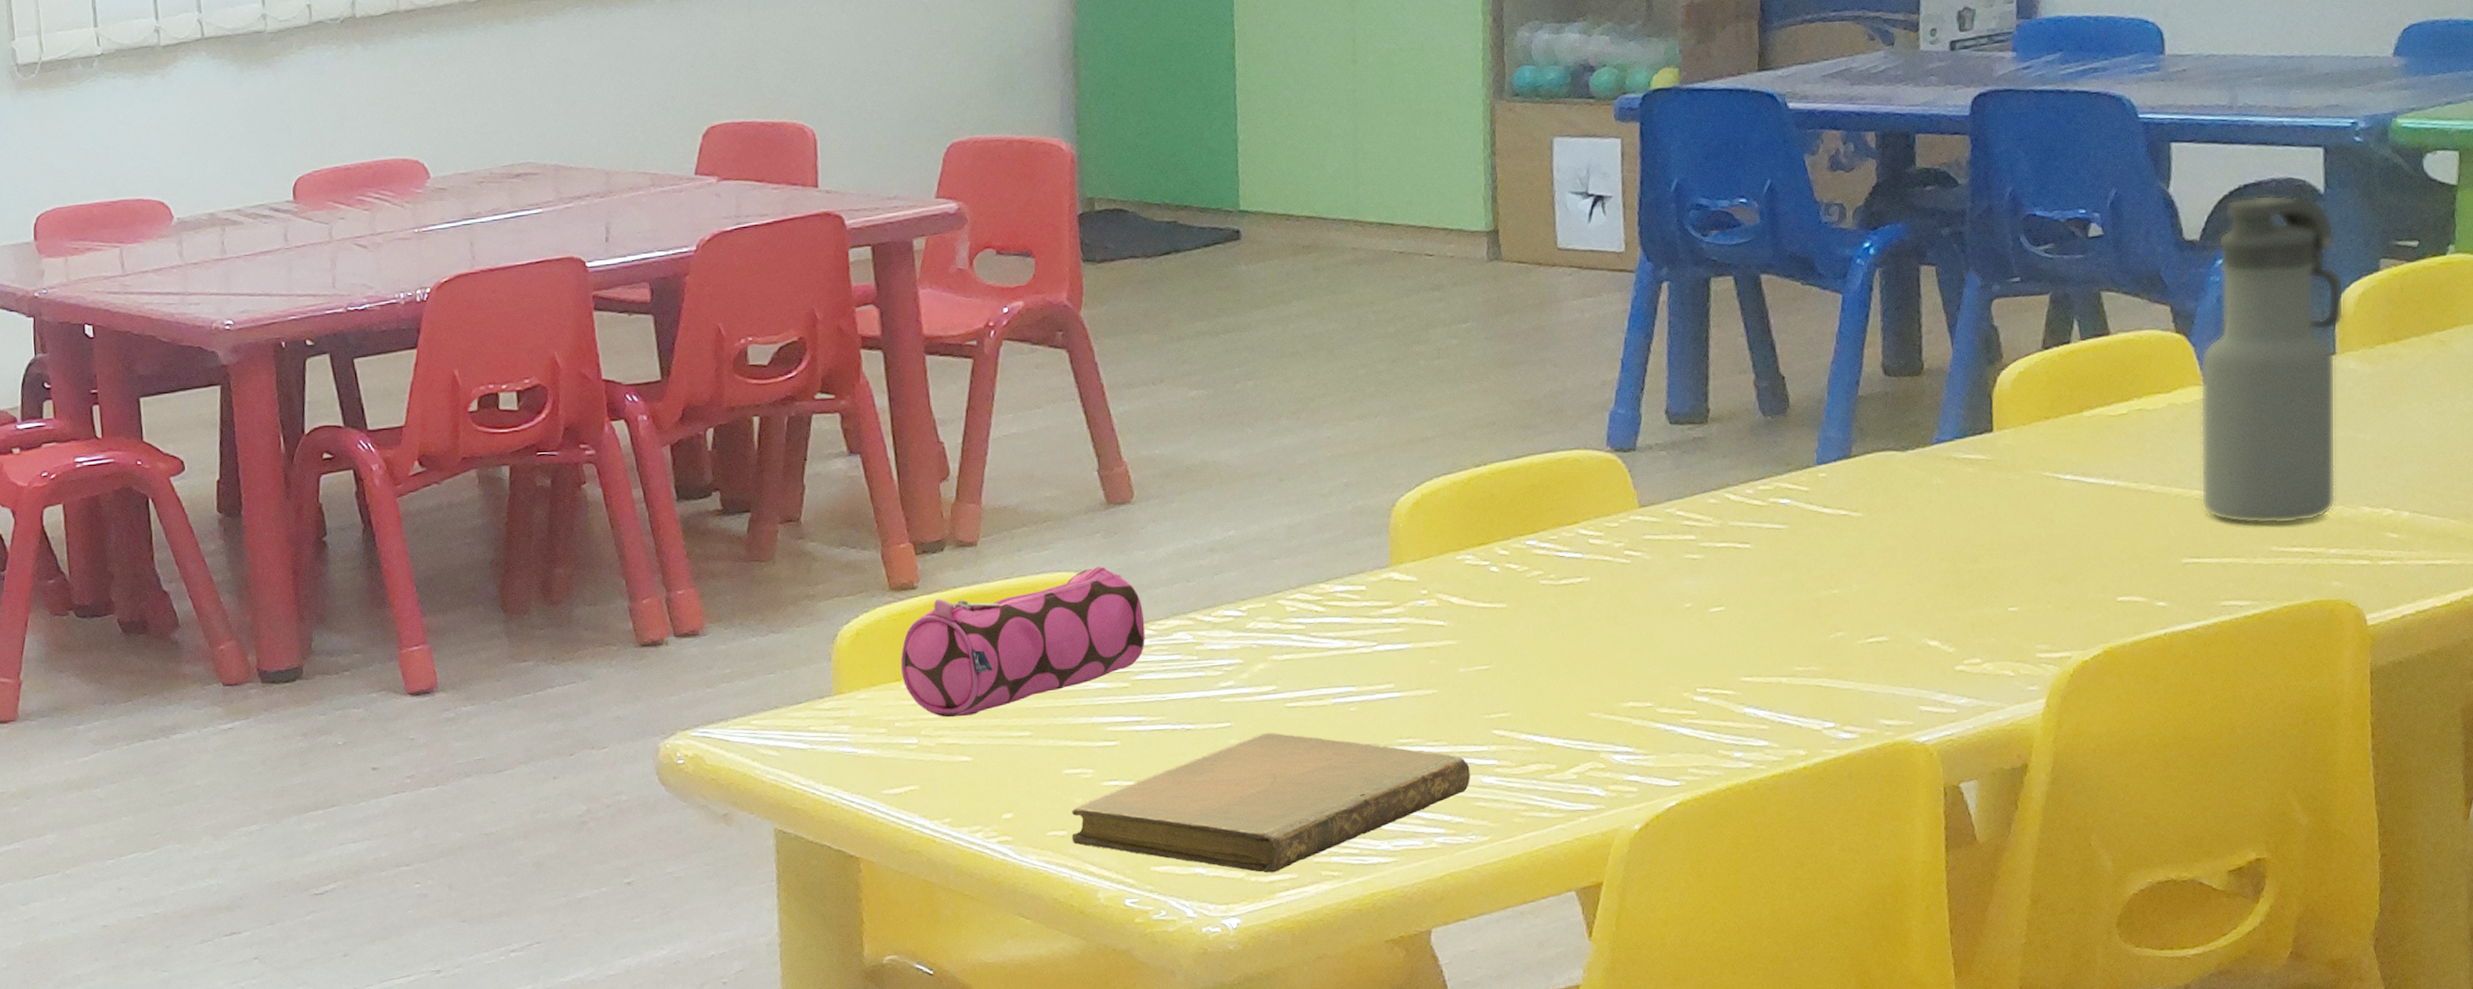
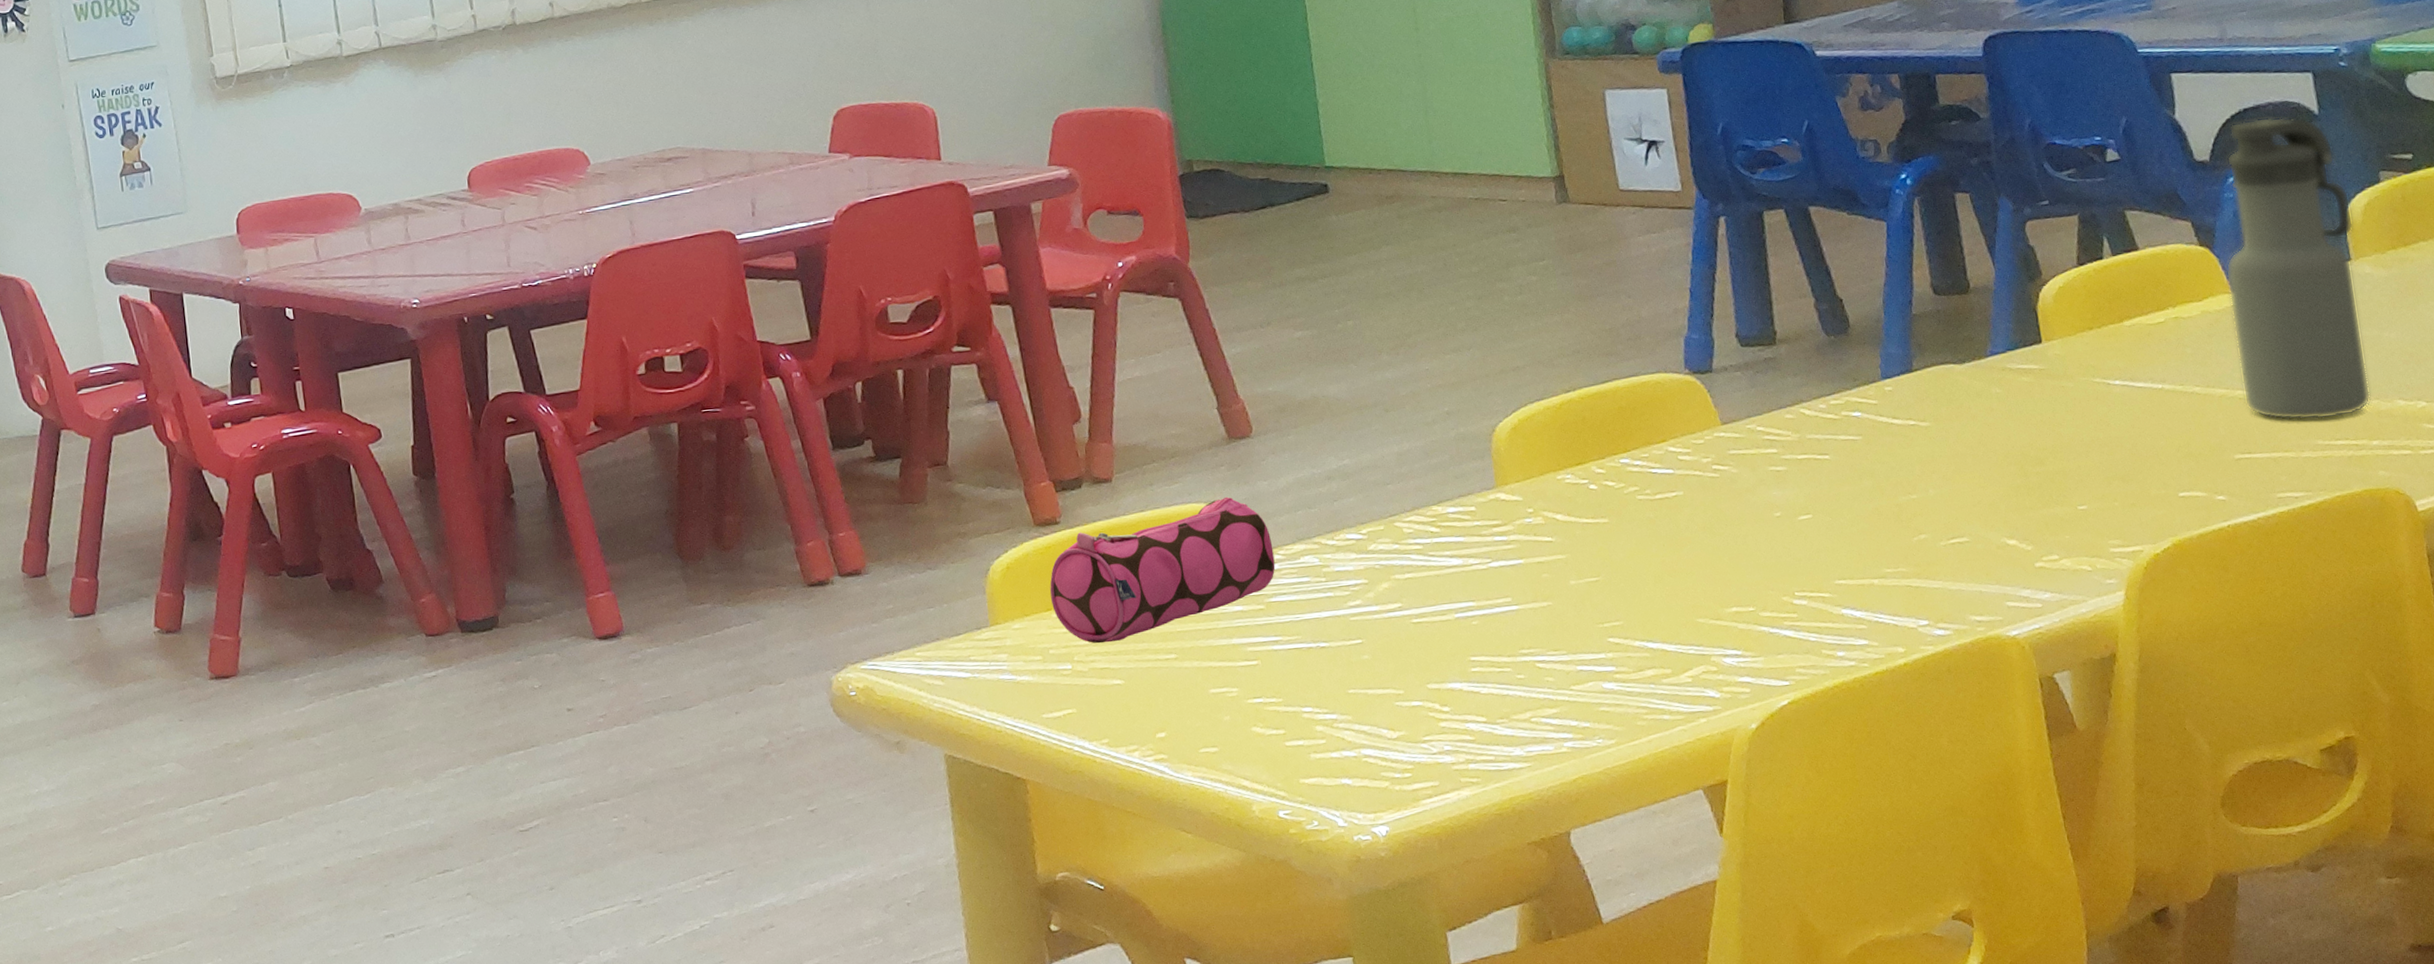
notebook: present [1072,733,1470,873] -> none [1221,647,1592,782]

